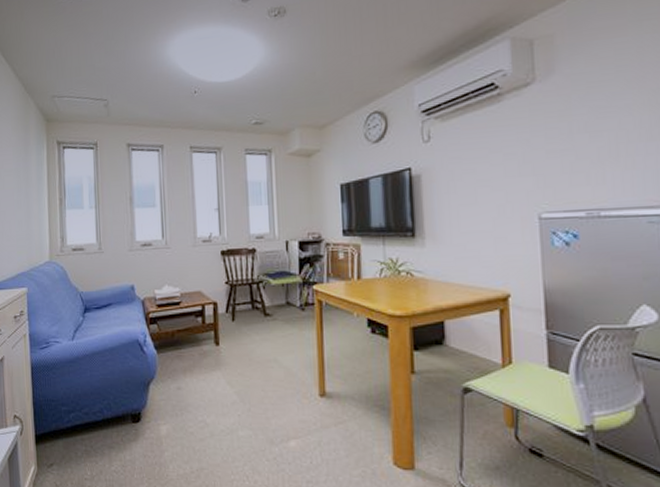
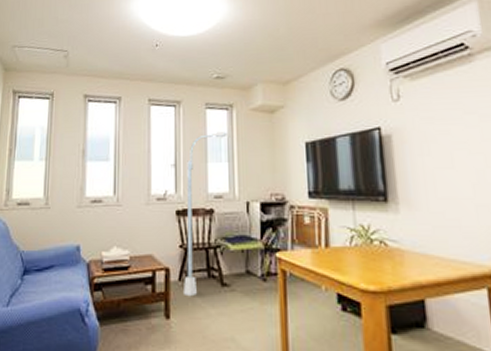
floor lamp: none [229,176,267,326] -> present [182,132,227,297]

